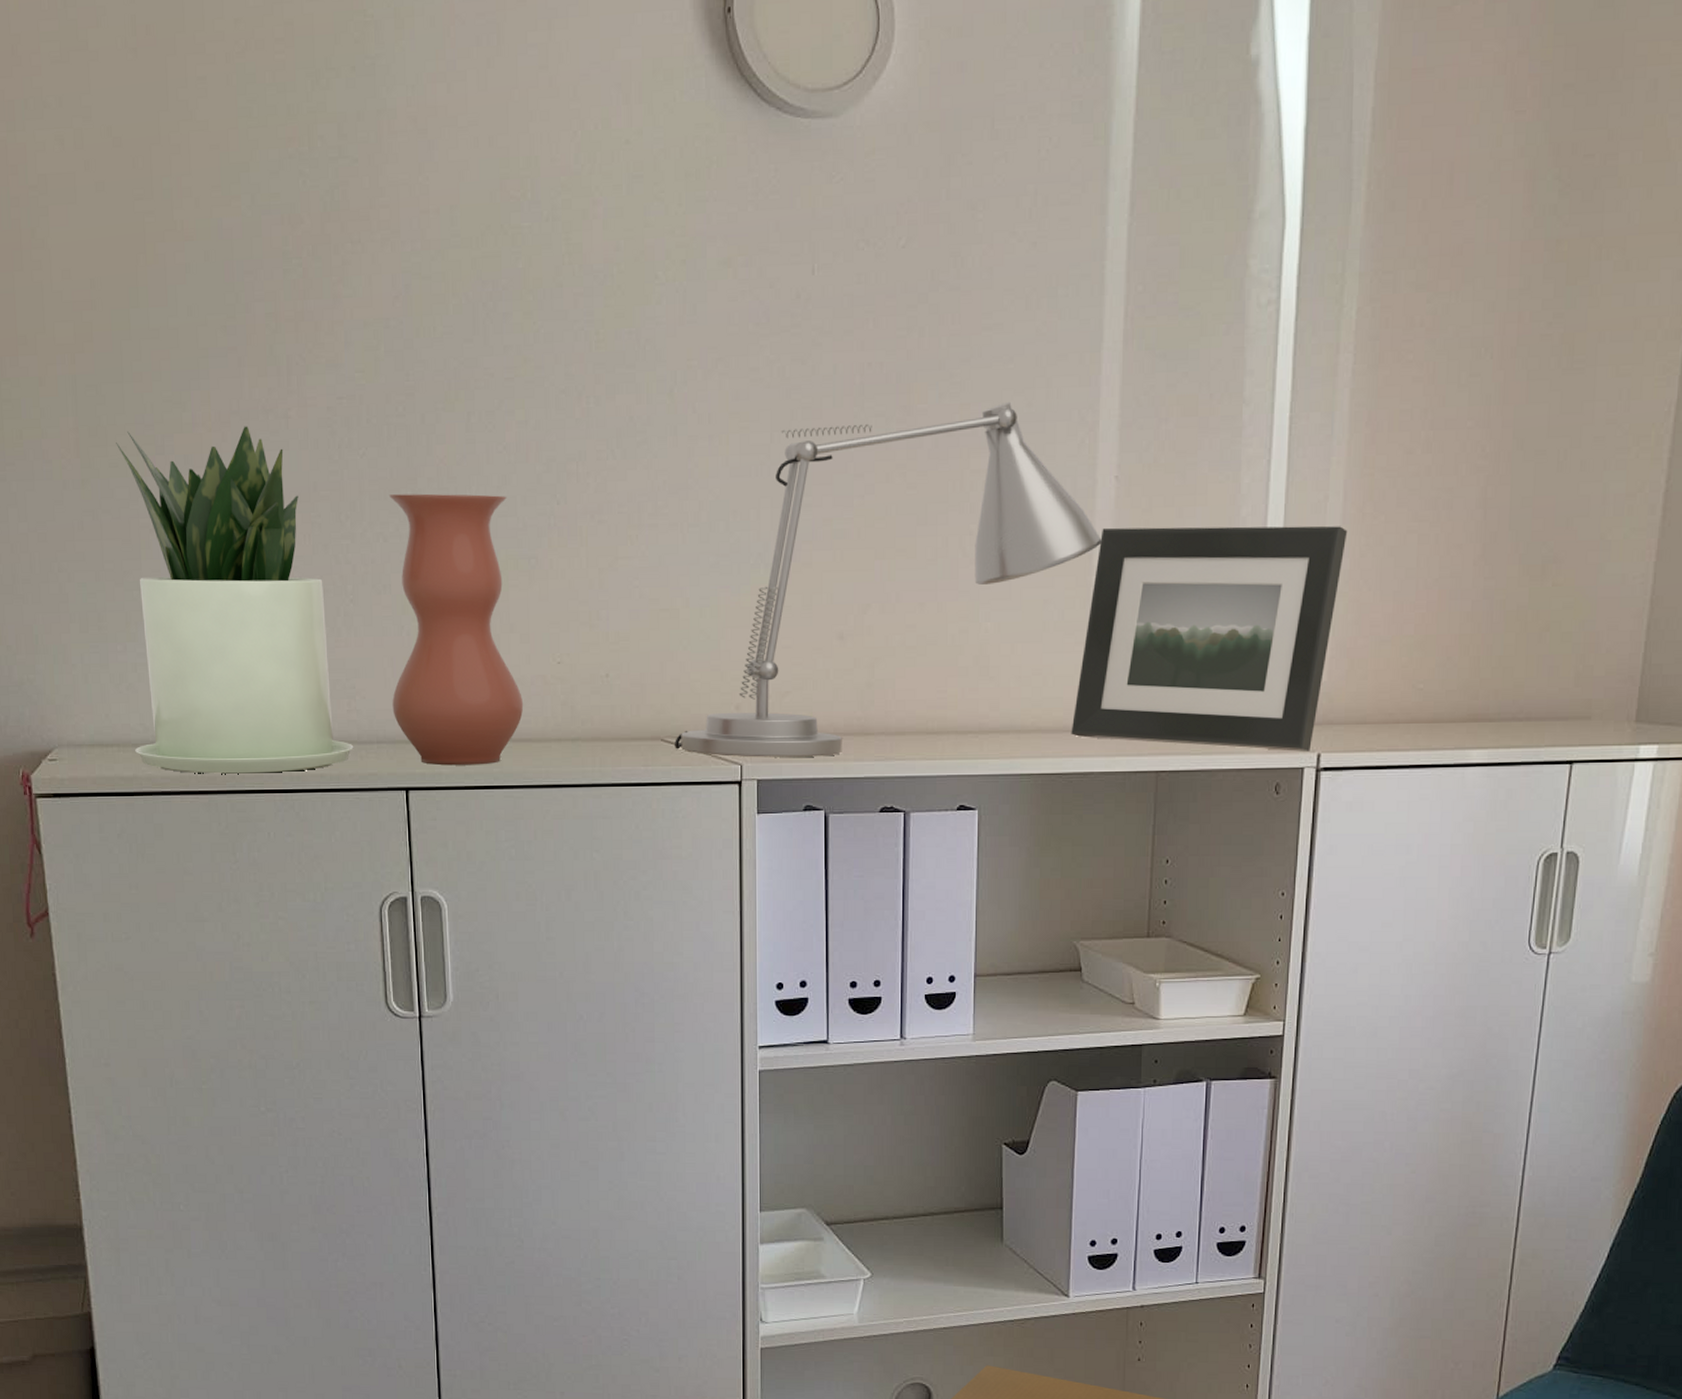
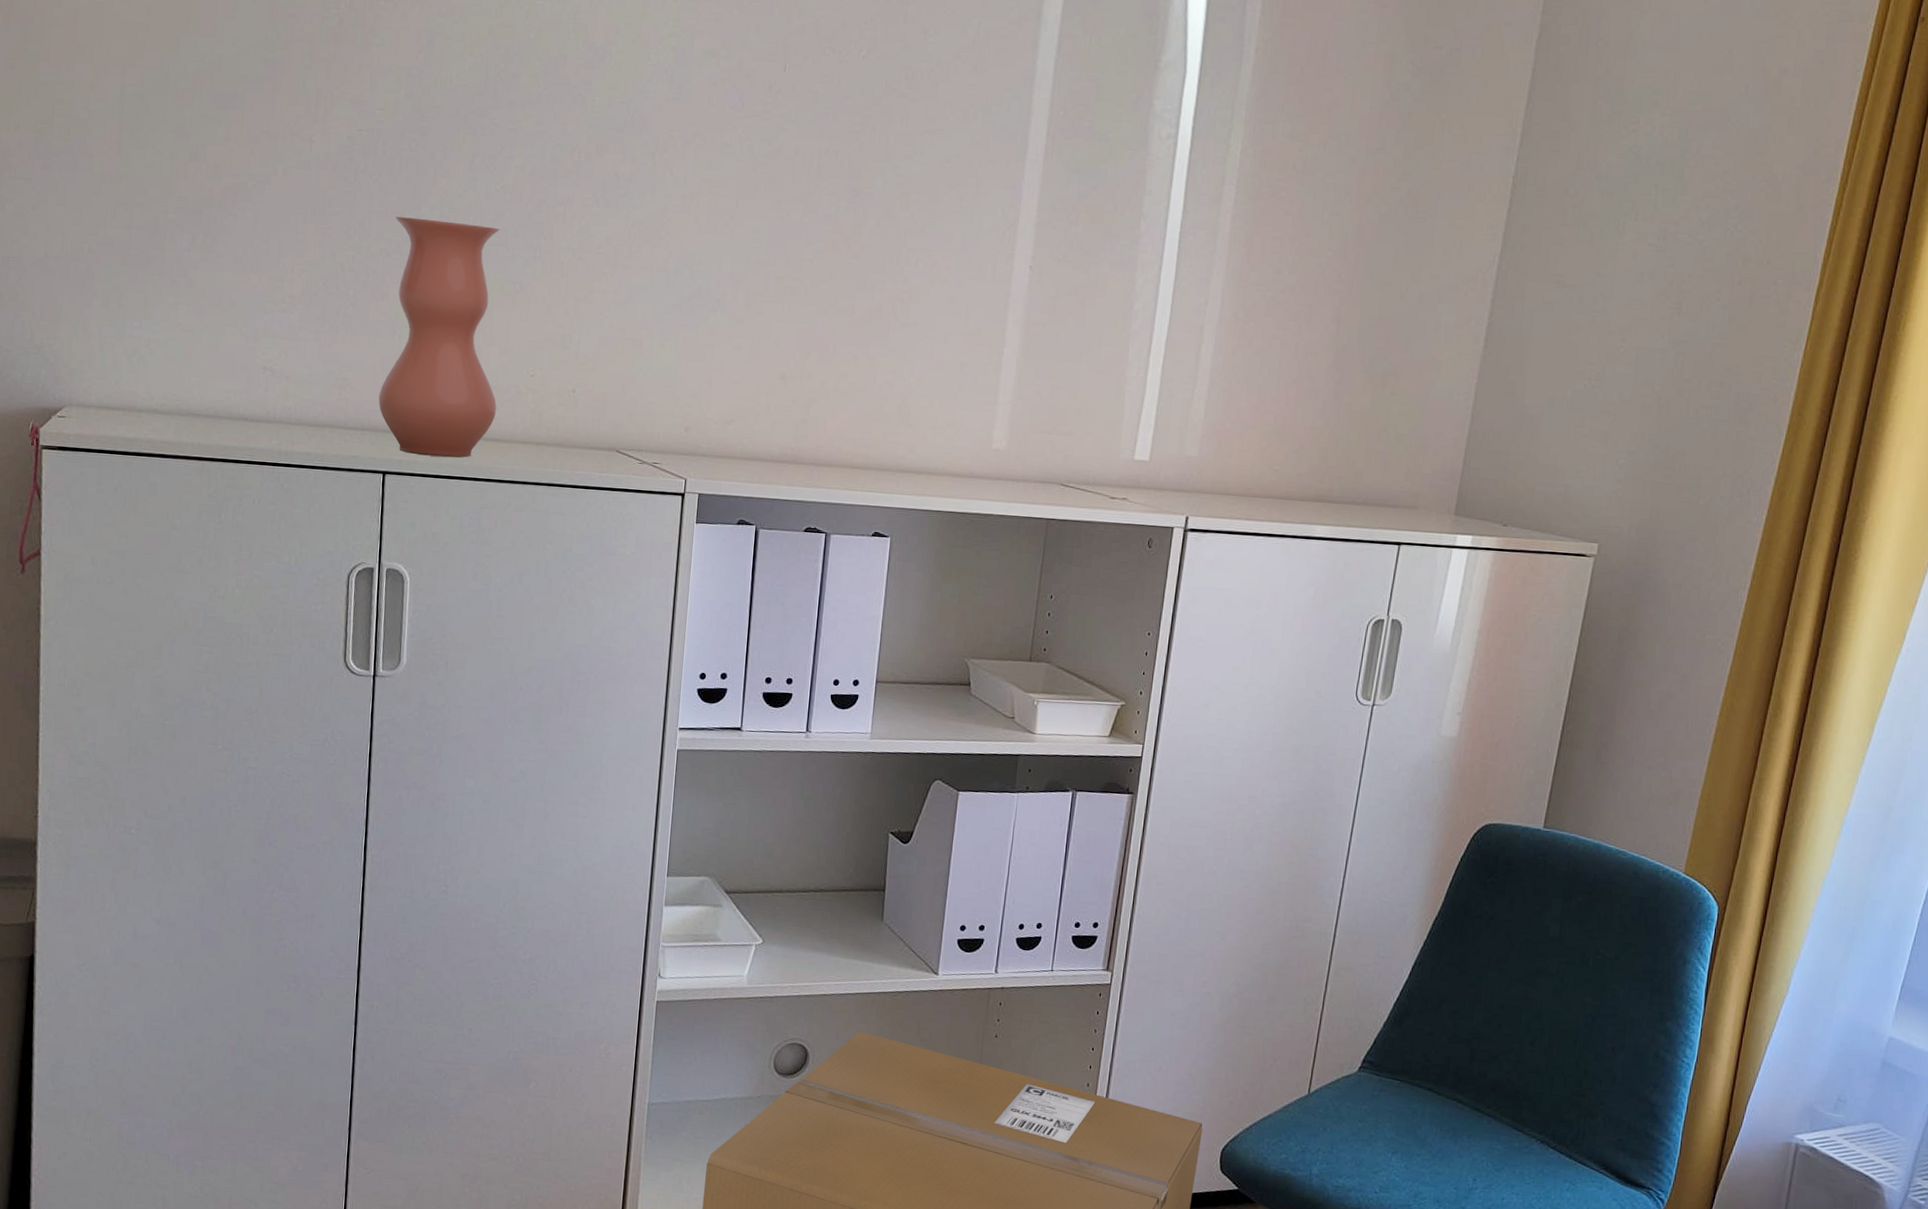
planter: present [116,426,354,774] -> none [138,137,340,448]
desk lamp: present [675,401,1102,758] -> none [628,194,1014,479]
picture frame: present [1071,525,1348,751] -> none [976,308,1223,514]

